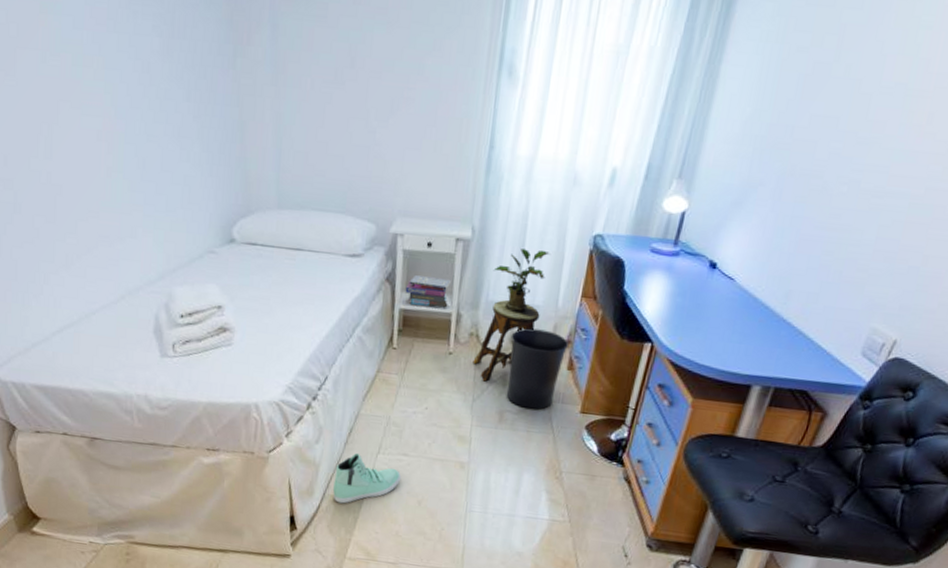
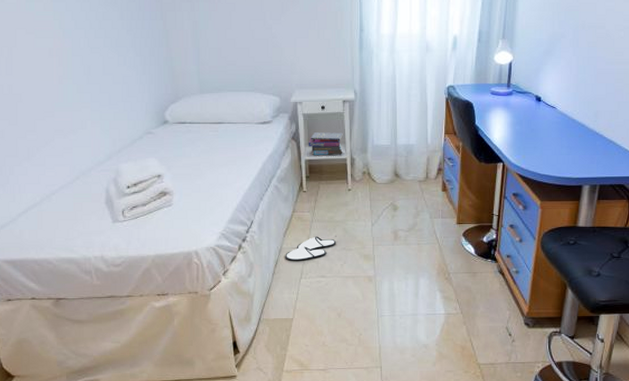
sneaker: present [333,453,402,504] -> none [267,281,322,325]
slippers: none [361,405,426,433] -> present [285,236,335,261]
plant: present [473,249,551,382] -> none [368,102,417,209]
waste bin: present [506,328,569,410] -> none [395,163,440,227]

